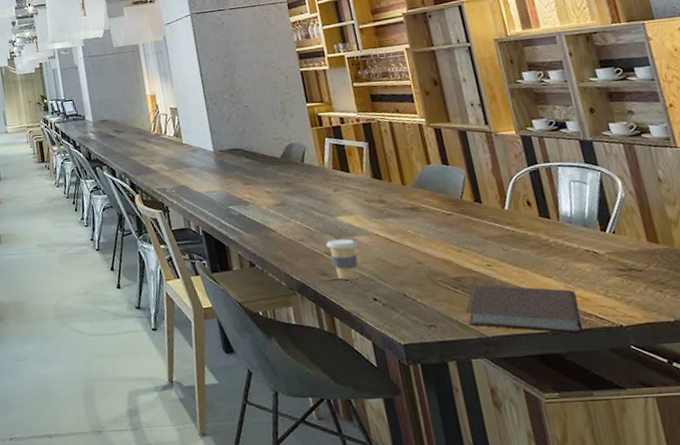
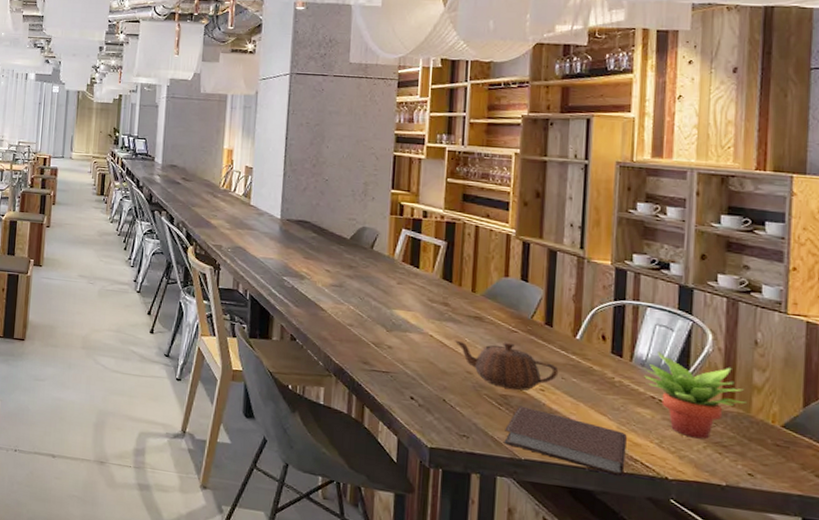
coffee cup: present [326,239,358,281] -> none [375,331,407,375]
teapot: none [398,226,500,271] -> present [454,340,559,391]
succulent plant: none [571,206,668,282] -> present [643,351,746,440]

